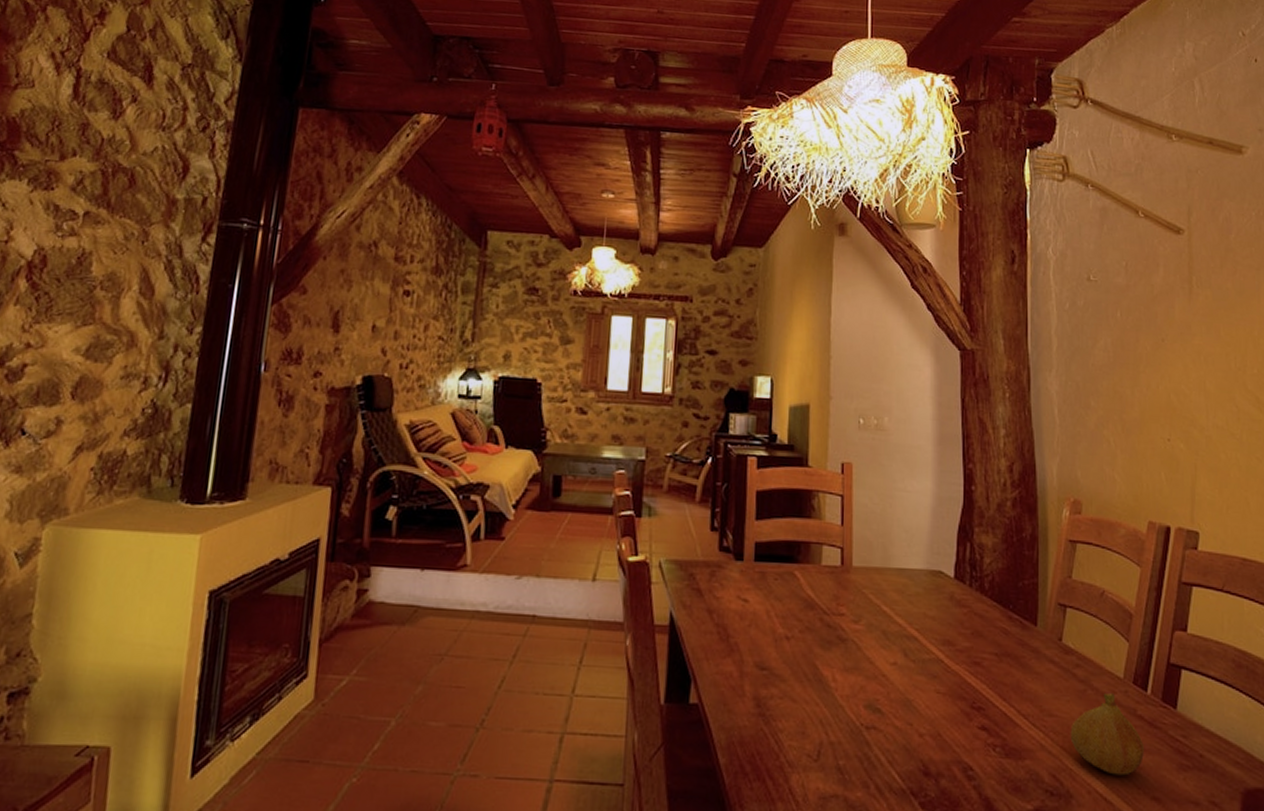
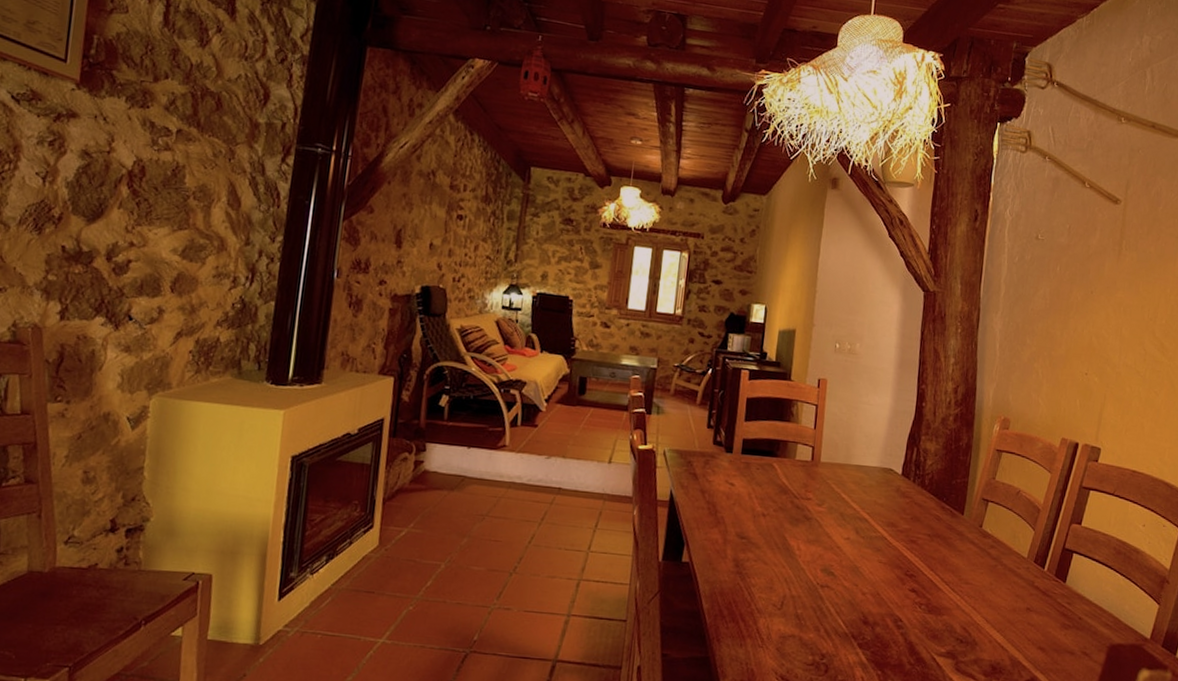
fruit: present [1070,692,1145,776] -> none [980,568,1038,631]

